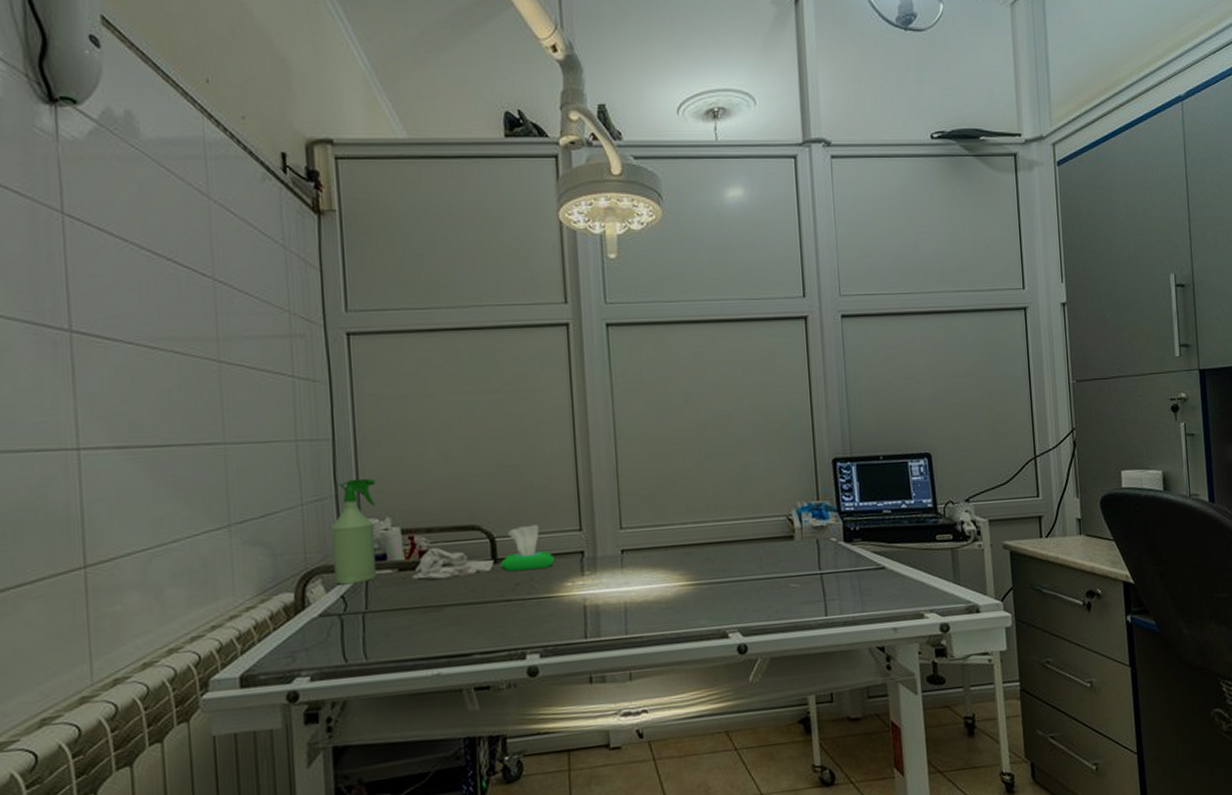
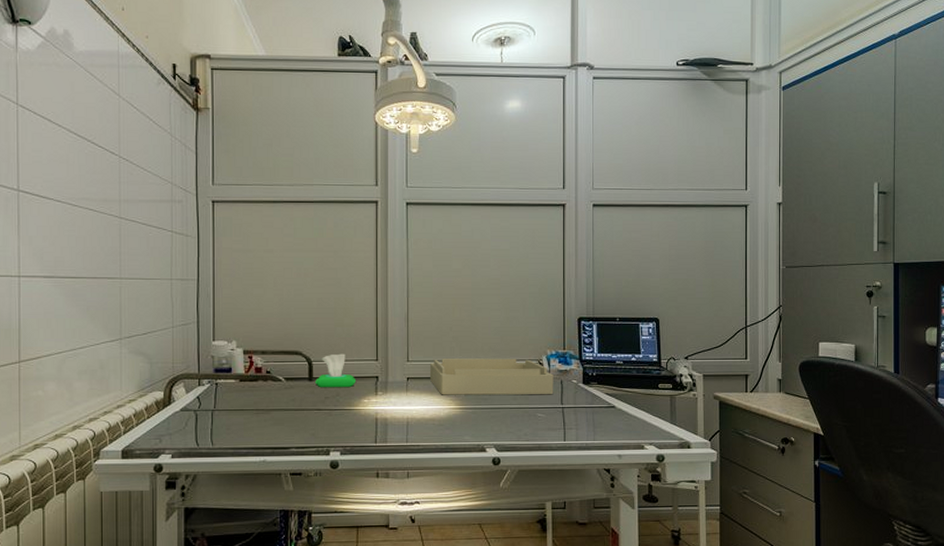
spray bottle: present [330,478,376,585] -> none [192,310,226,389]
tissue: present [411,547,494,581] -> none [249,365,311,390]
storage tray: none [650,515,809,570] -> present [429,358,554,395]

